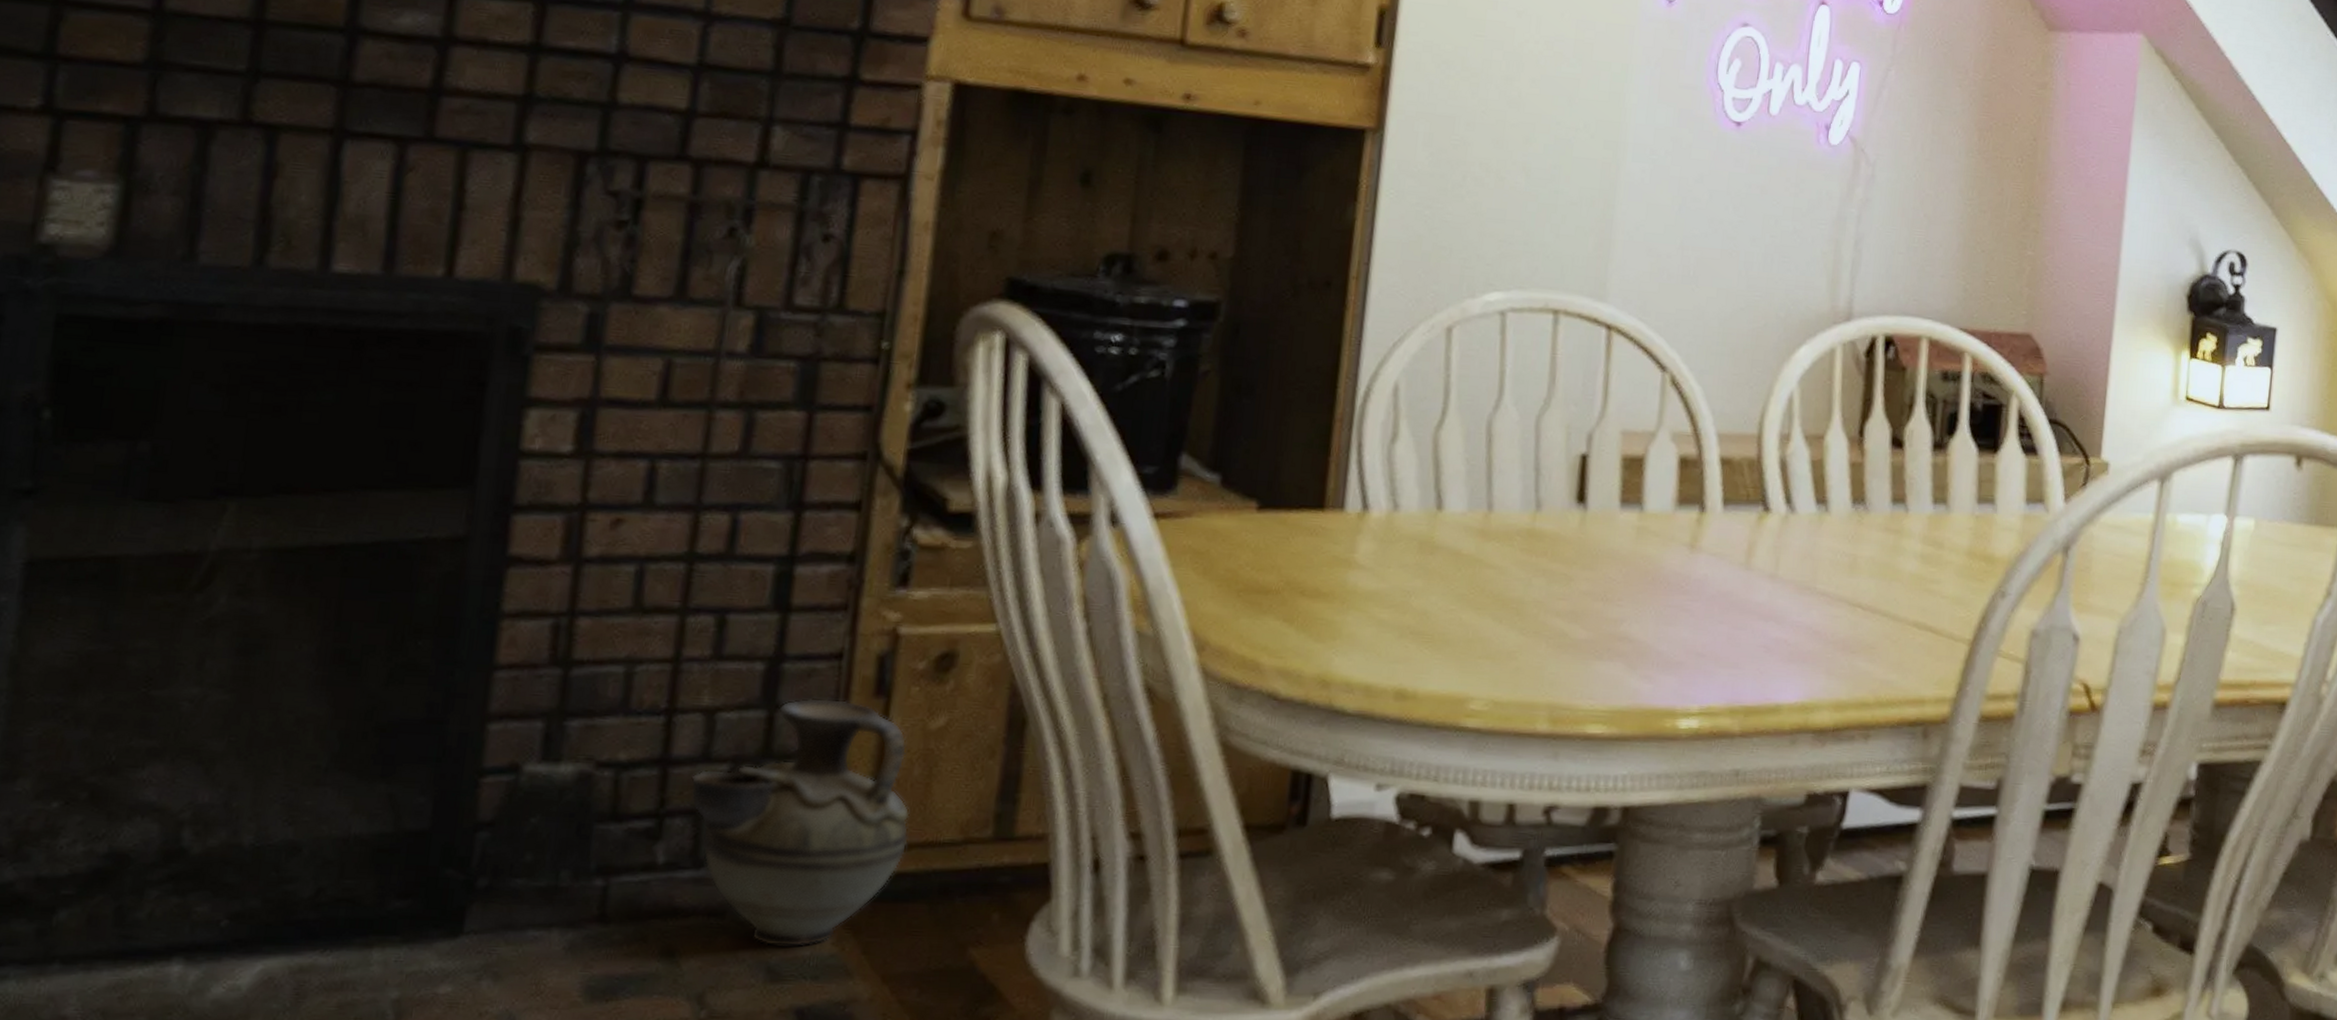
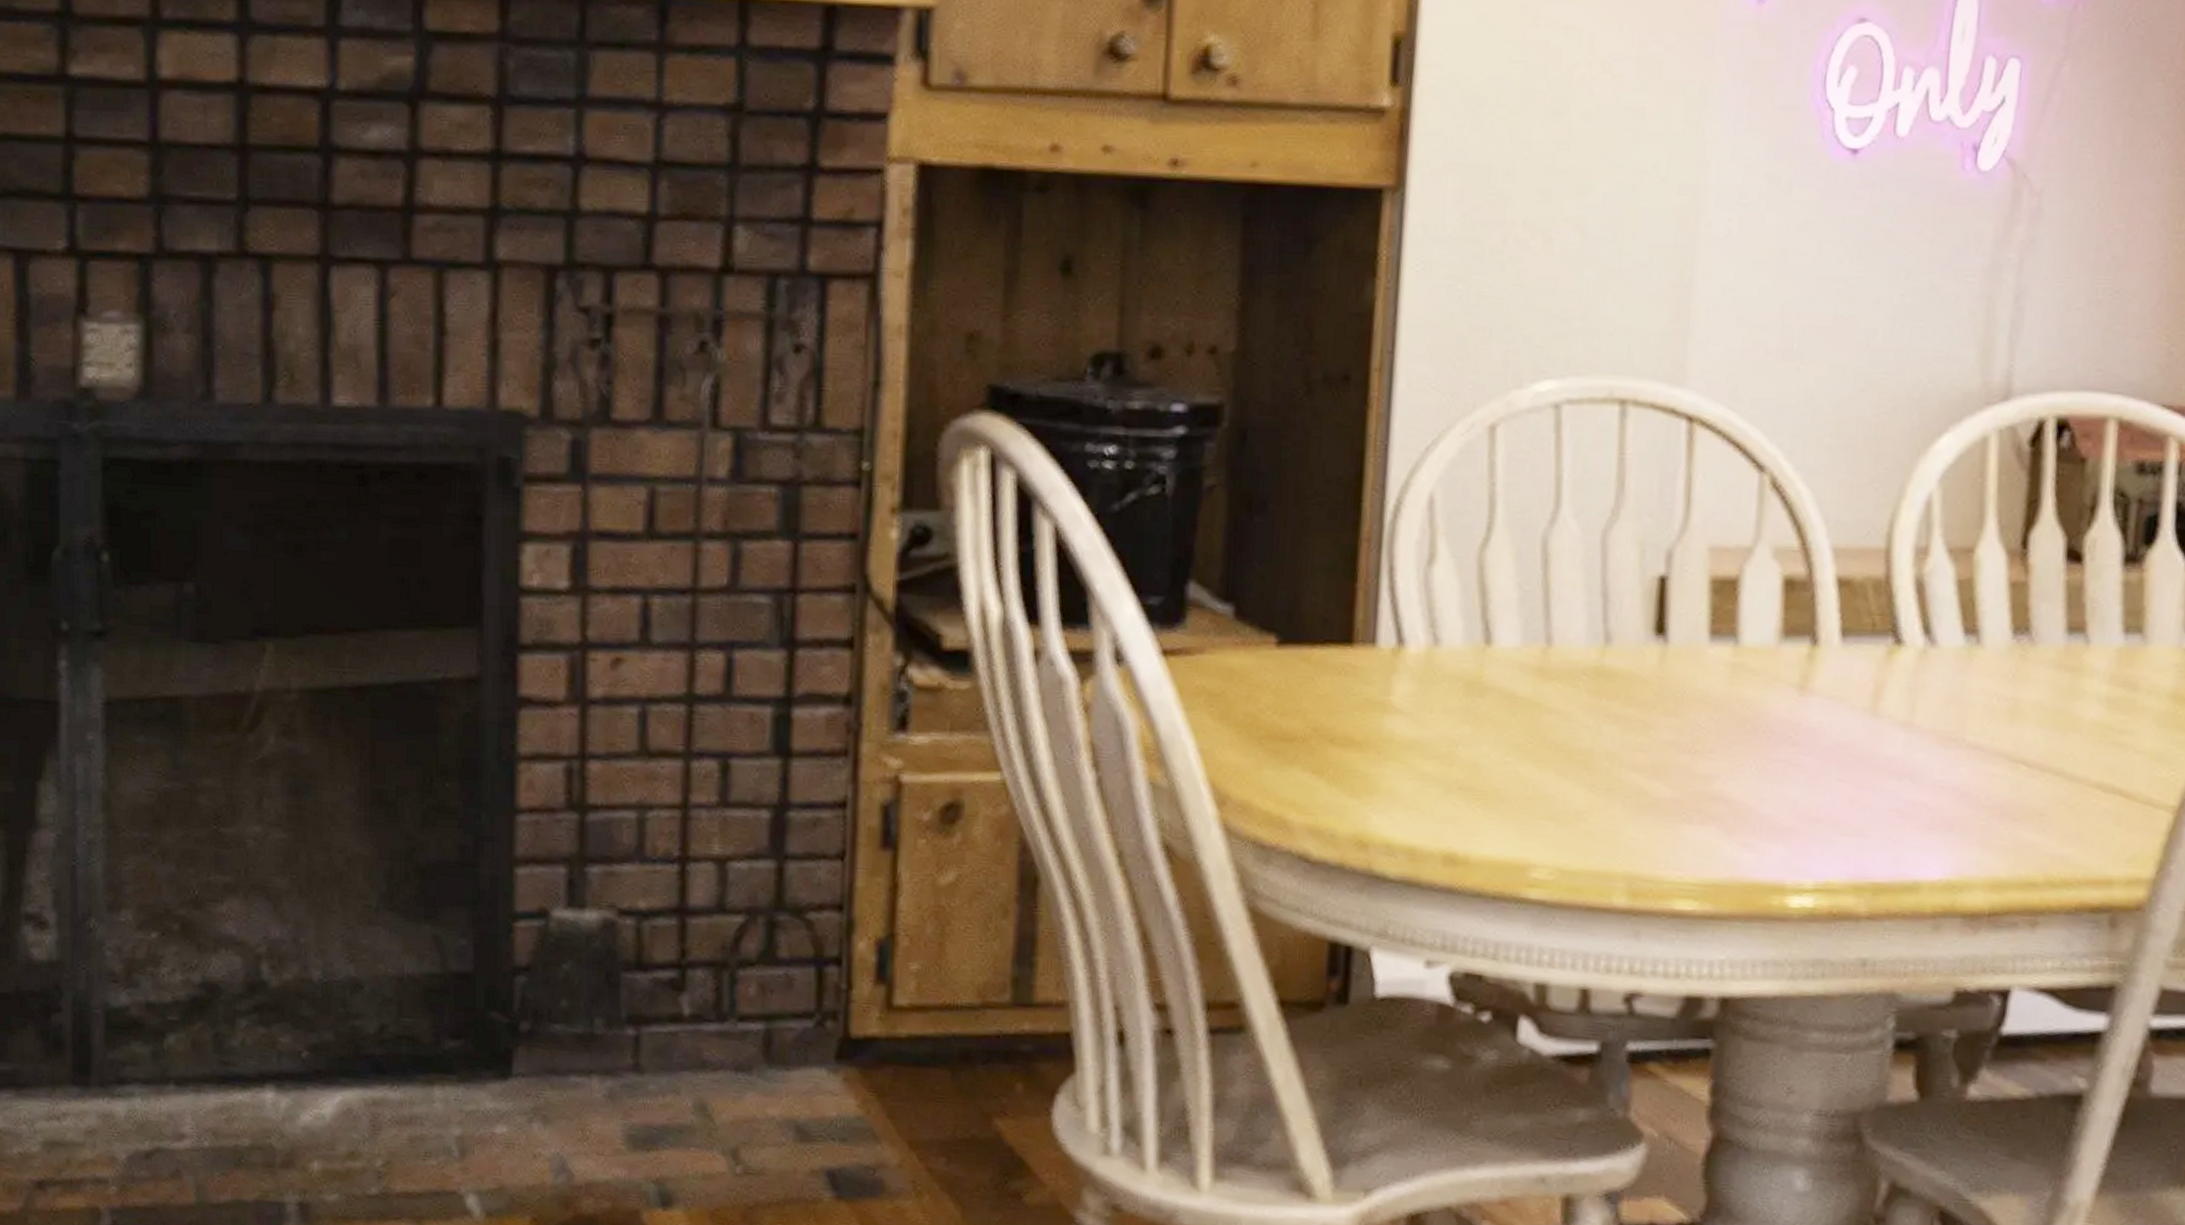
ceramic jug: present [690,698,910,948] -> none [708,848,926,1108]

